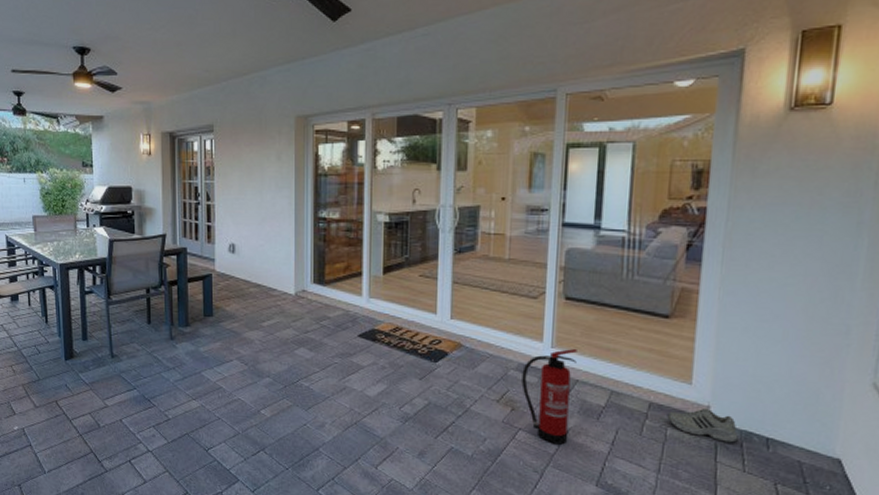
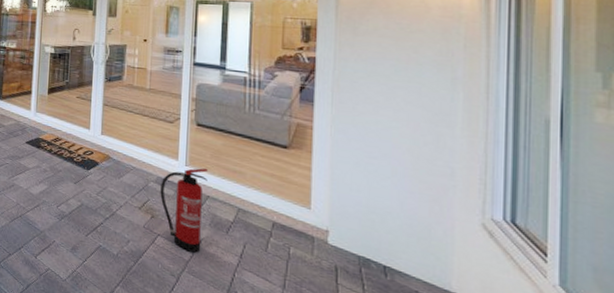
shoe: present [667,407,739,443] -> none [289,231,357,268]

